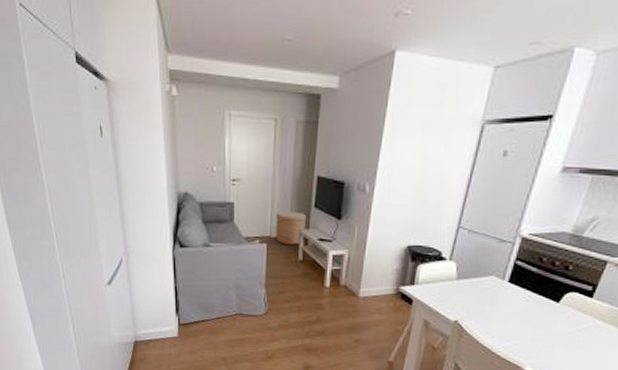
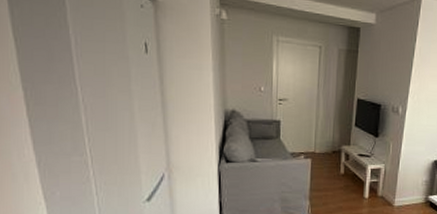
basket: present [275,211,307,245] -> none [319,129,348,160]

